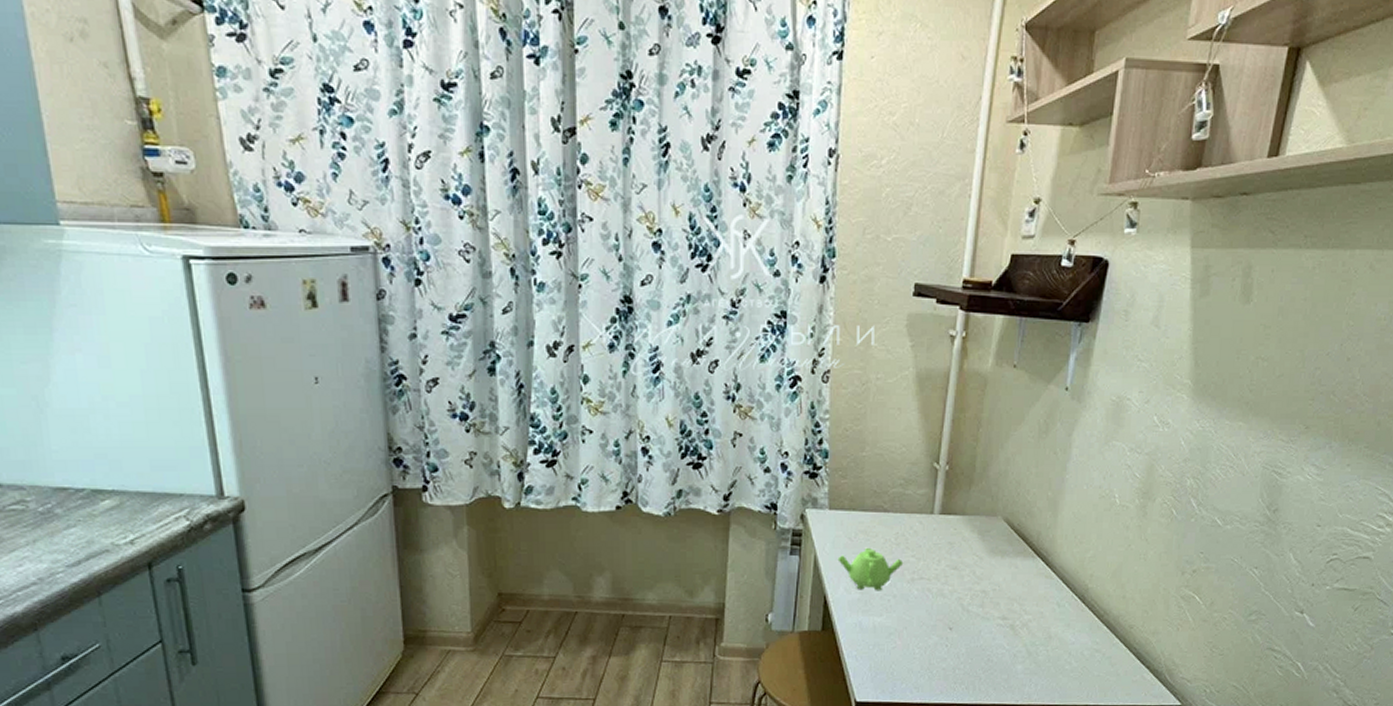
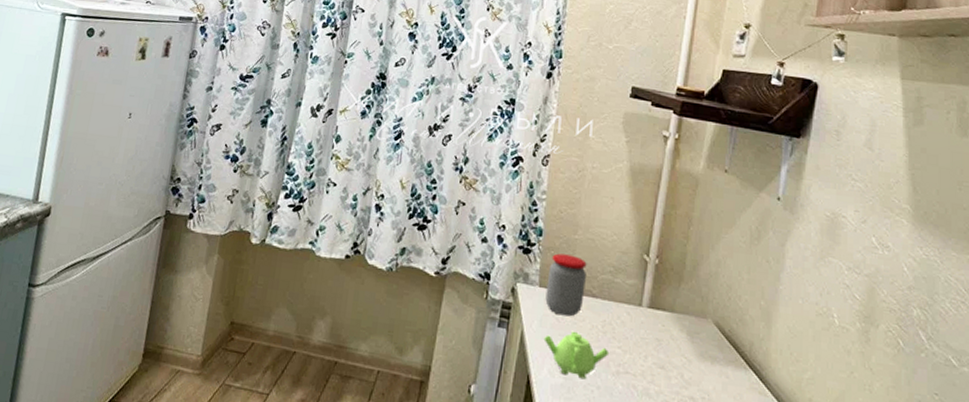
jar: none [836,473,877,534] -> present [545,253,587,317]

